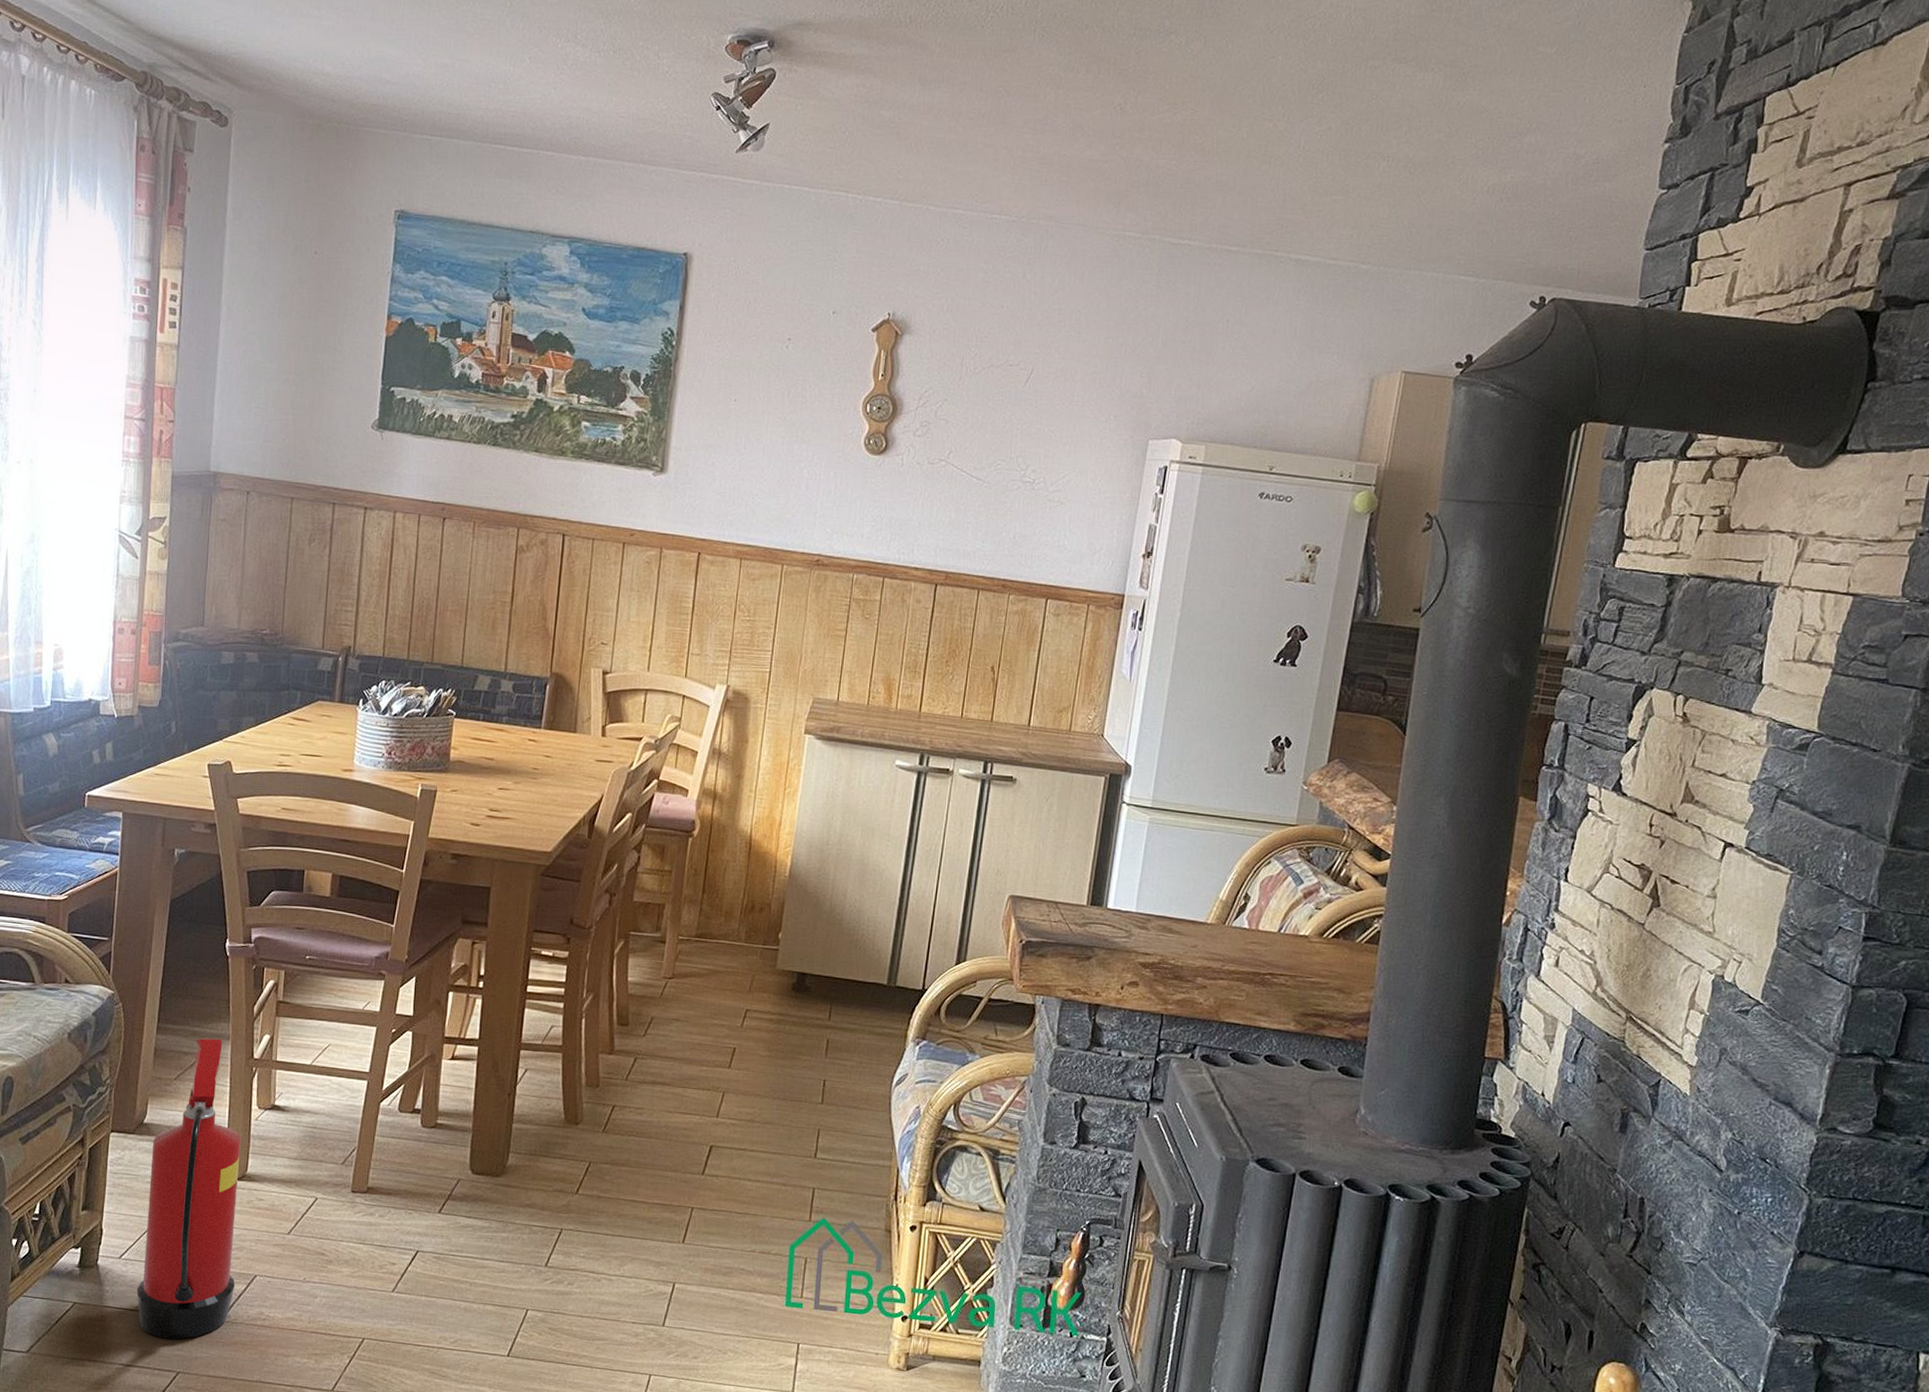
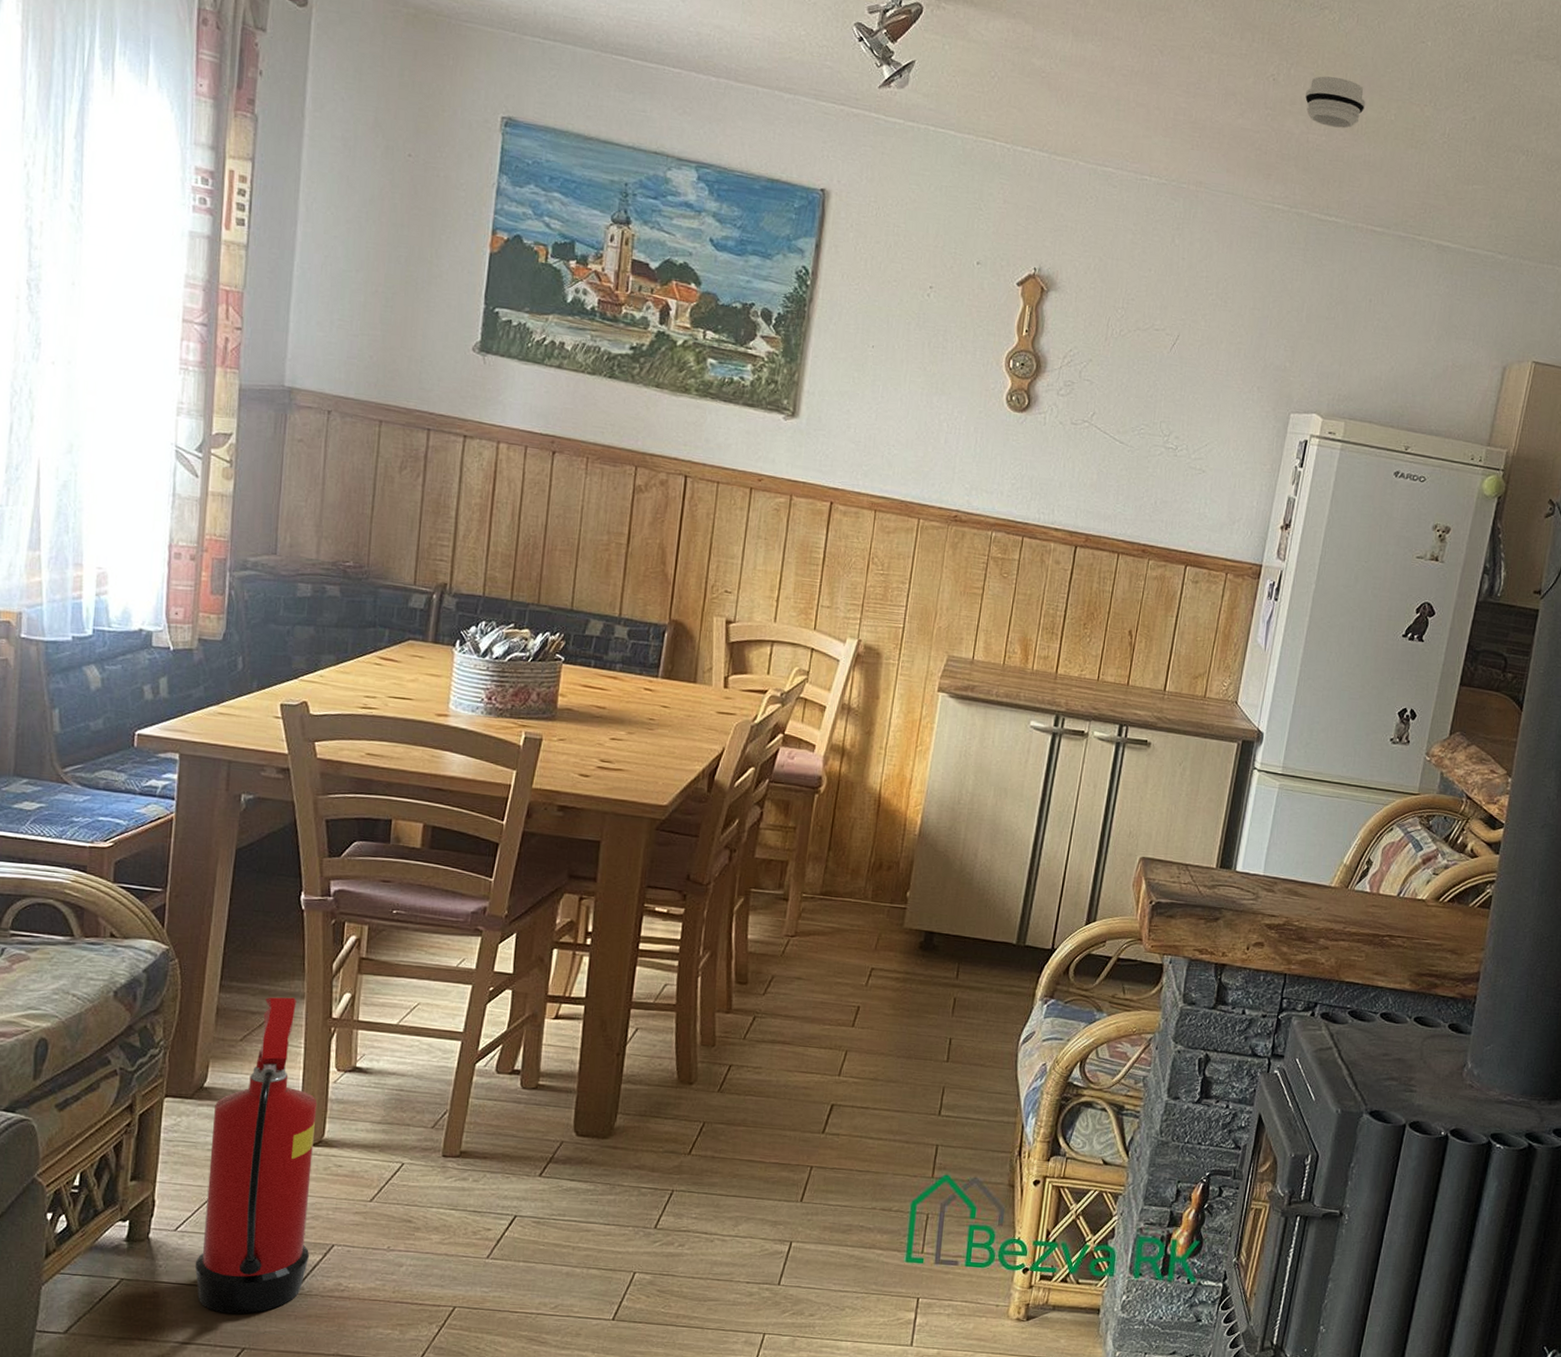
smoke detector: none [1154,100,1217,151] -> present [1305,76,1366,129]

